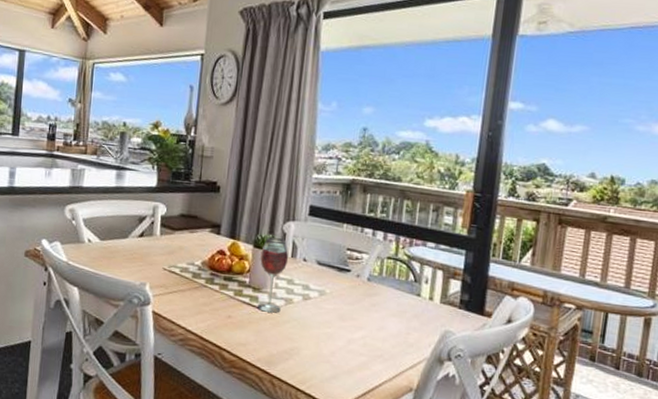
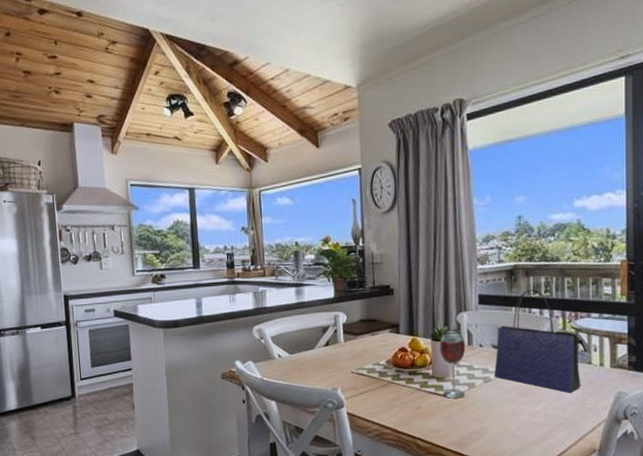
tote bag: none [314,207,416,324] -> present [493,289,584,393]

